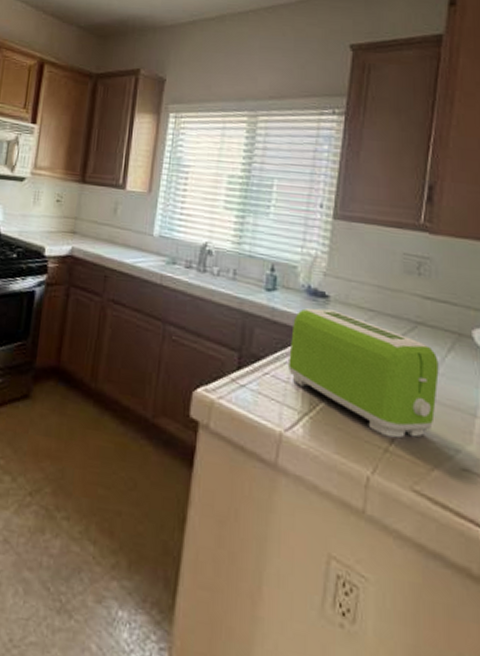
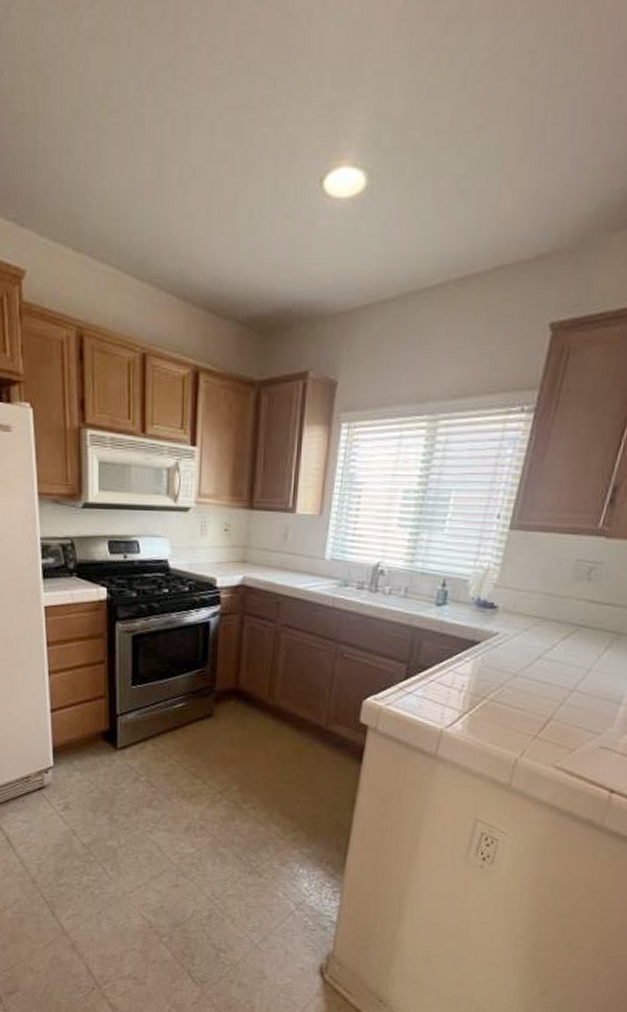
toaster: present [289,308,439,439] -> none [453,619,595,727]

